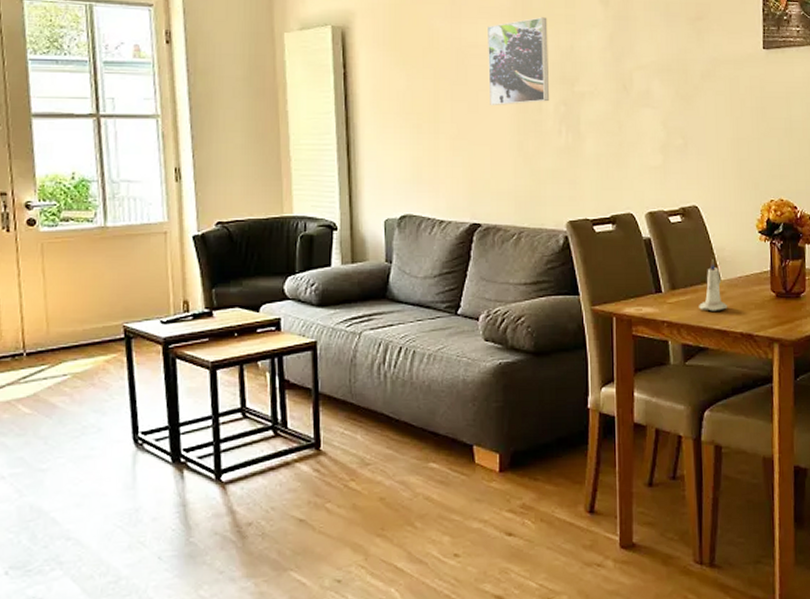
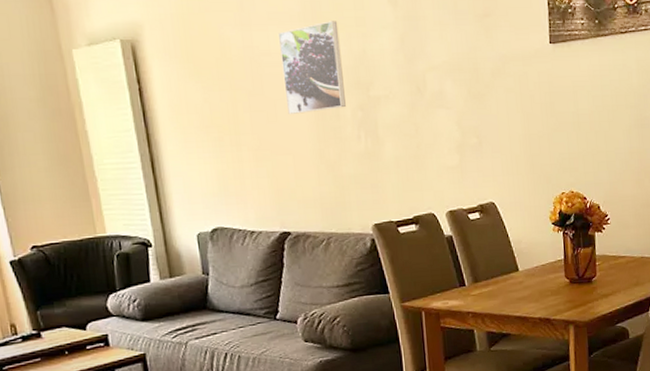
candle: present [699,259,728,311] -> none [500,252,527,300]

